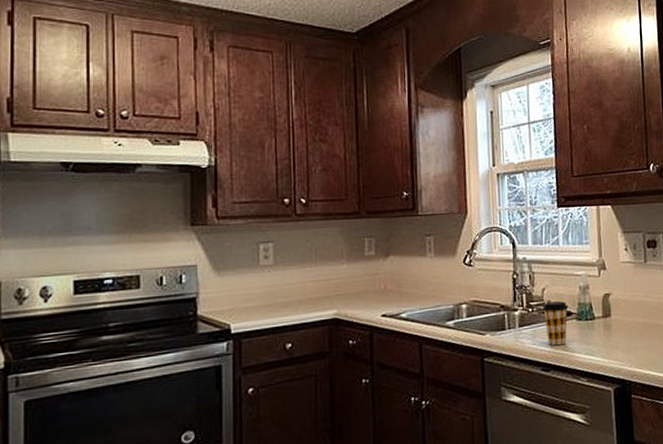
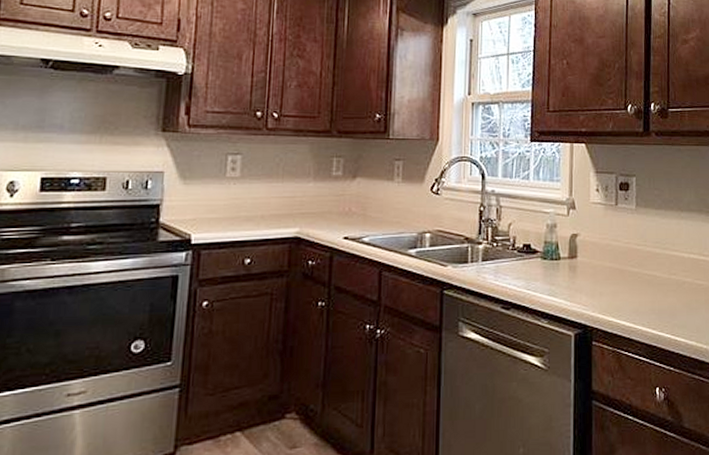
coffee cup: present [543,301,569,346] -> none [508,238,534,284]

